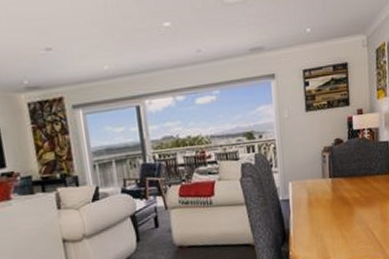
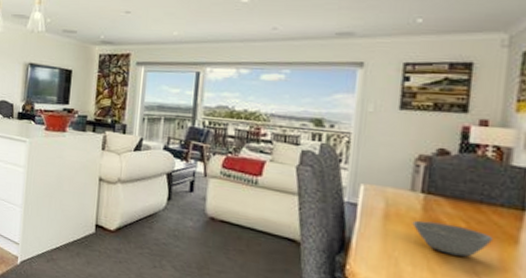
bowl: none [327,197,375,221] -> present [412,220,493,257]

